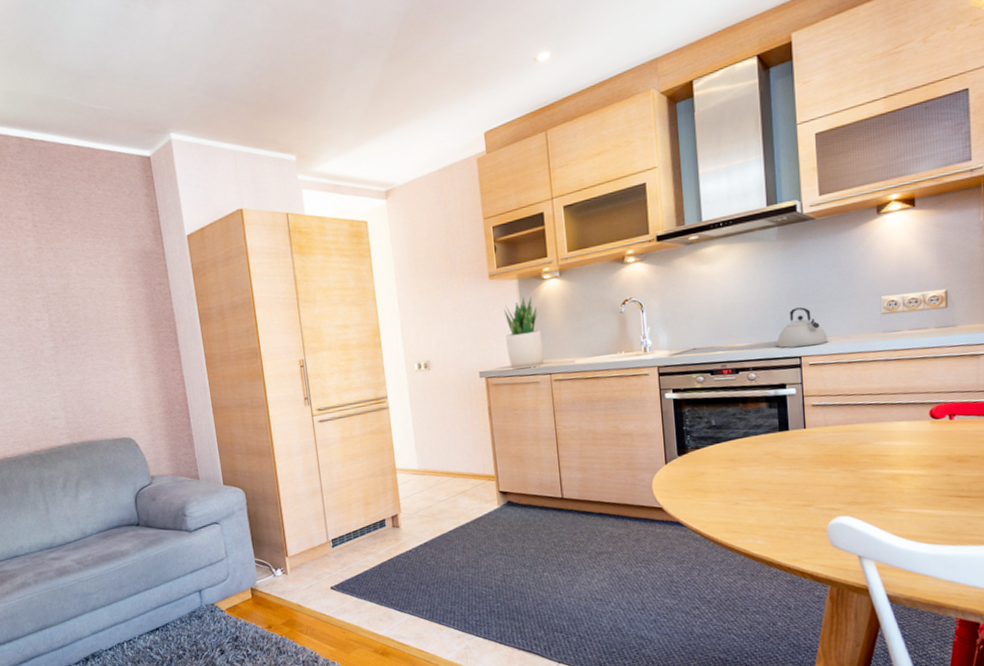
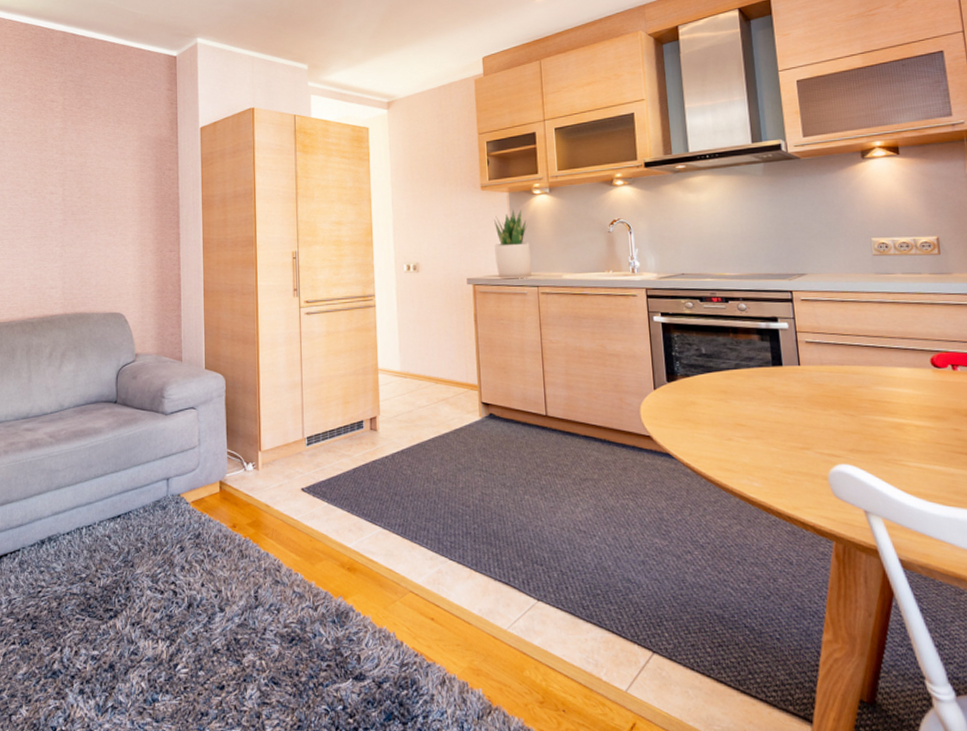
kettle: present [776,307,828,348] -> none [766,242,819,282]

